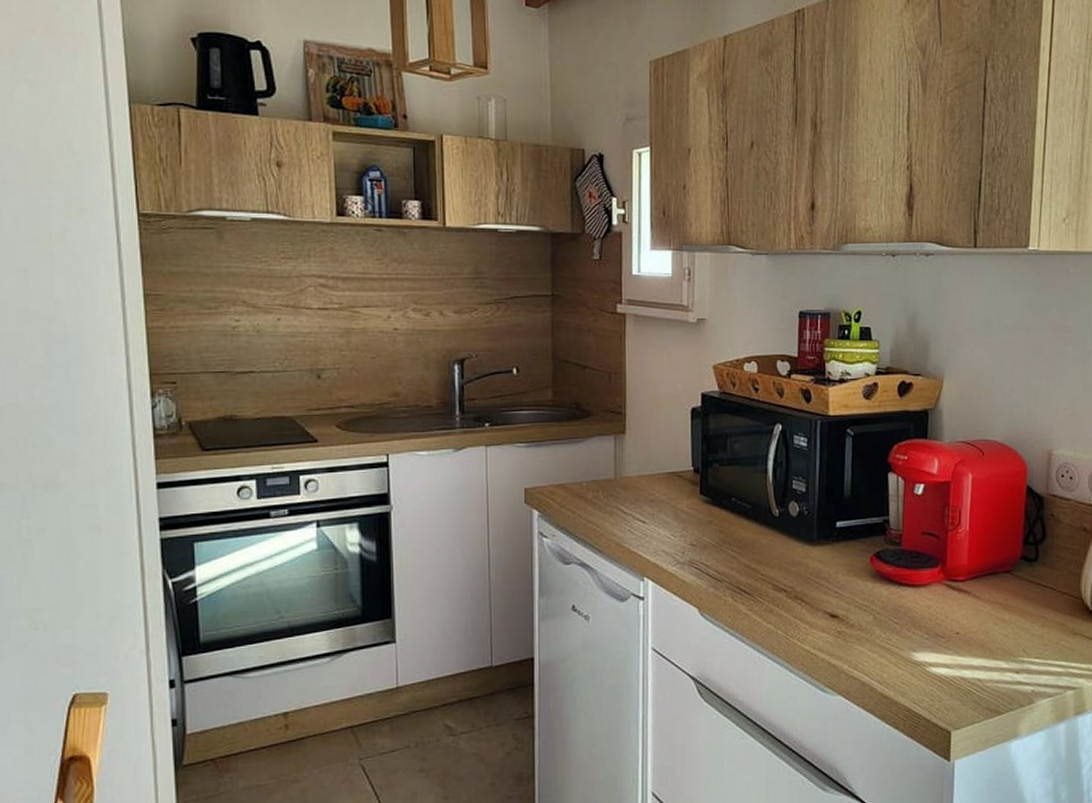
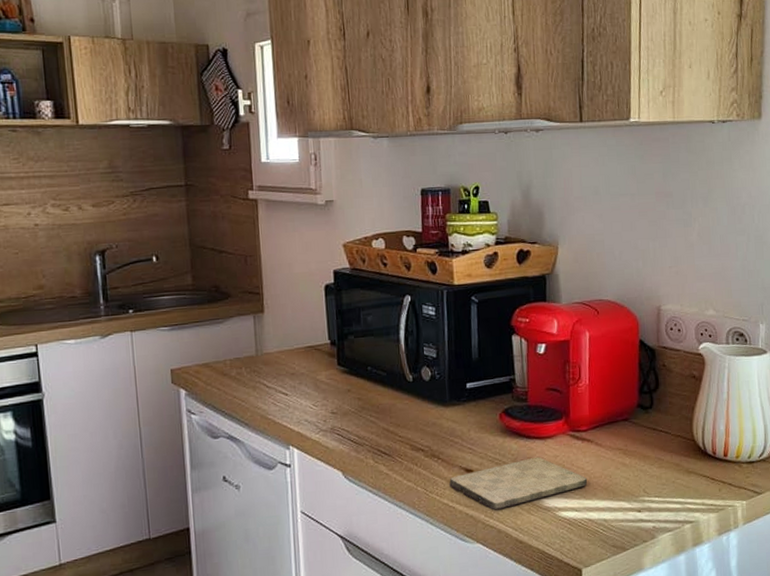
cutting board: none [812,605,962,661] -> present [449,456,588,510]

